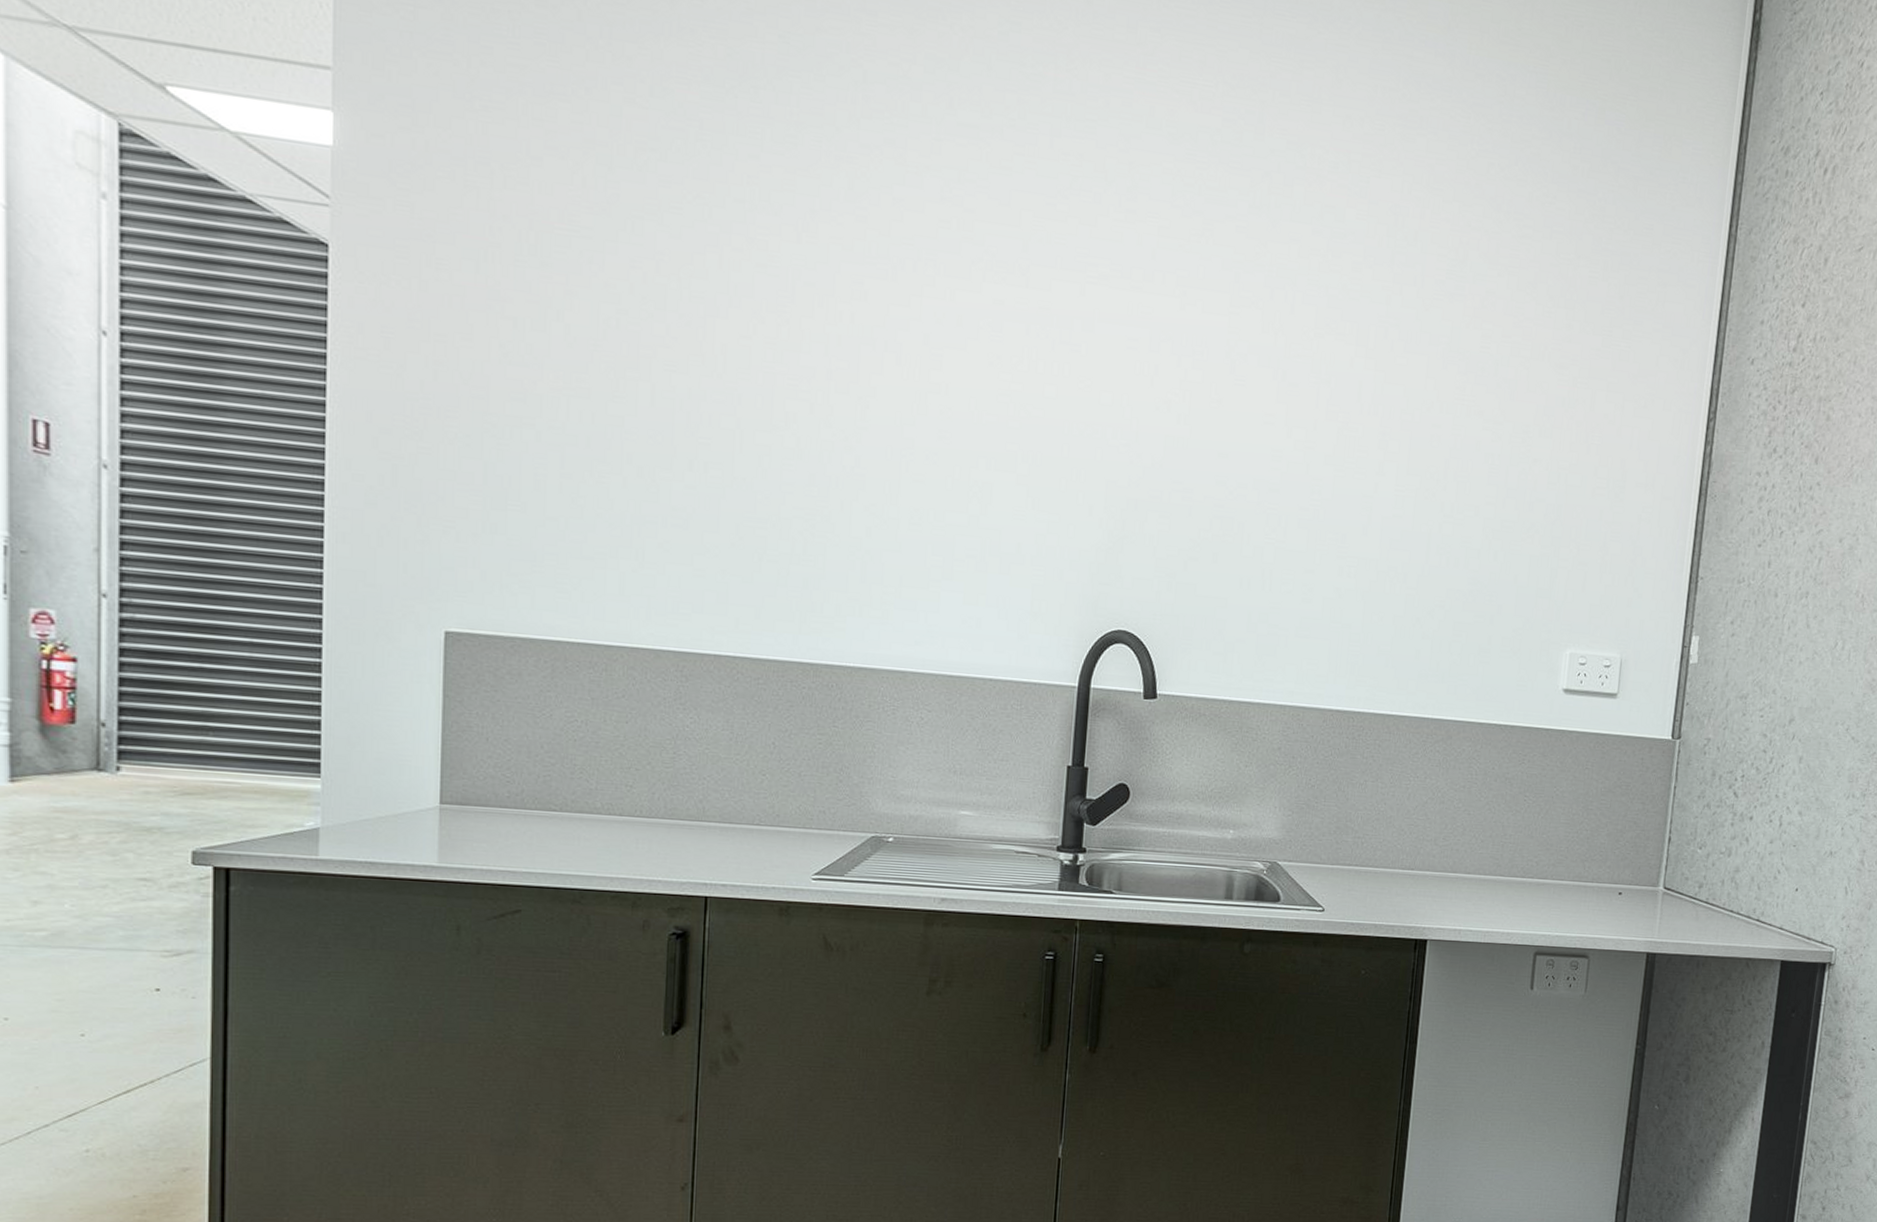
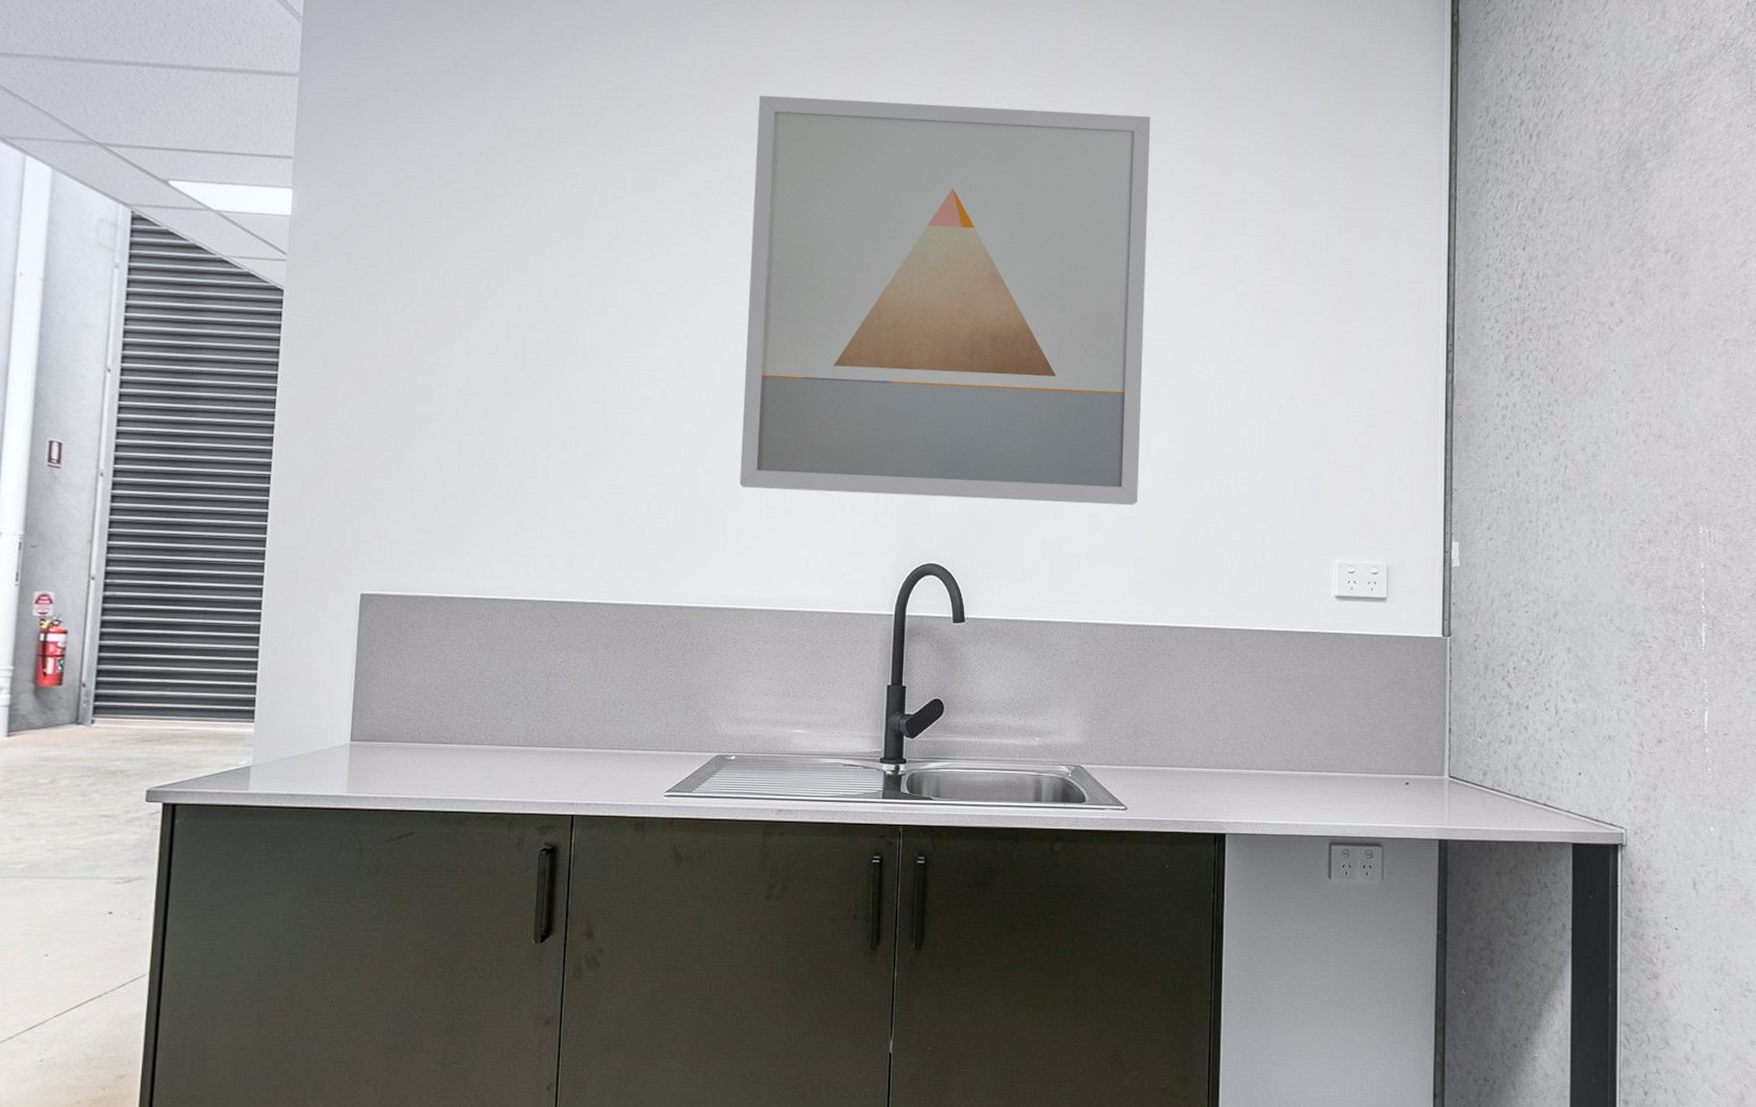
wall art: none [901,37,1400,576] -> present [739,95,1151,505]

